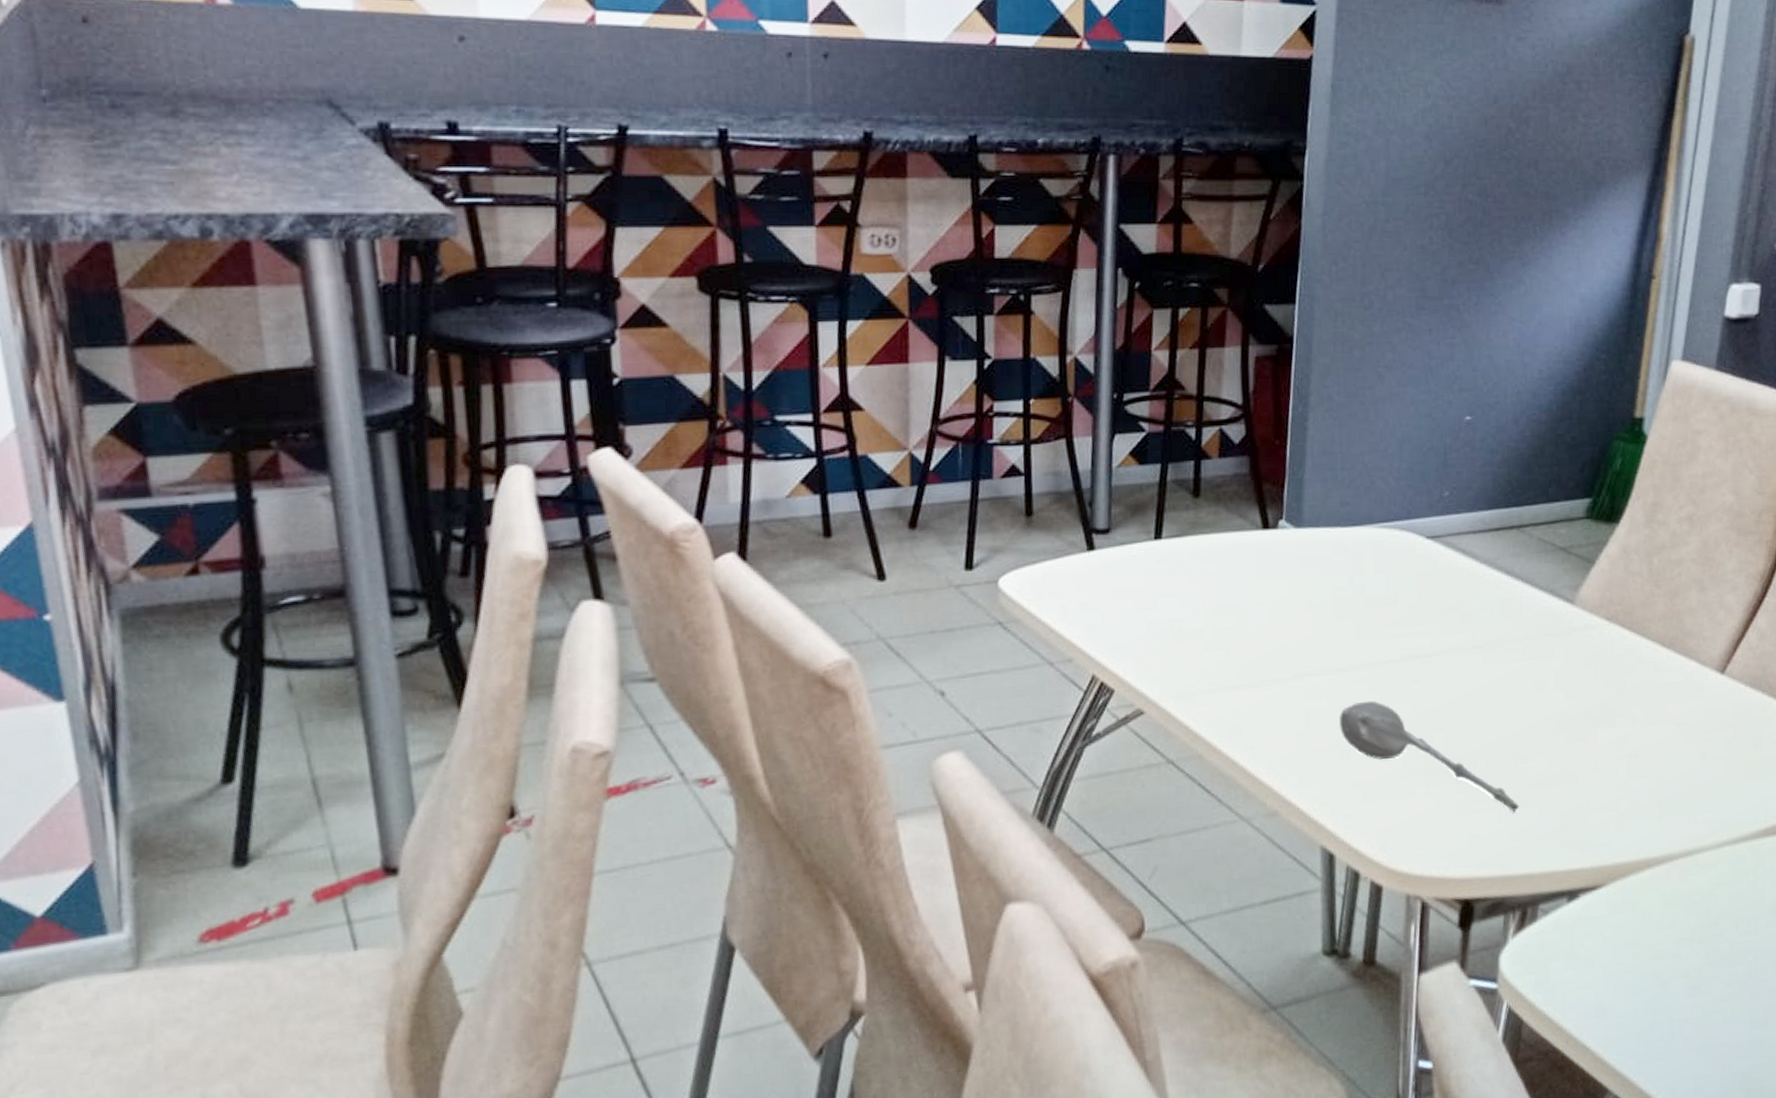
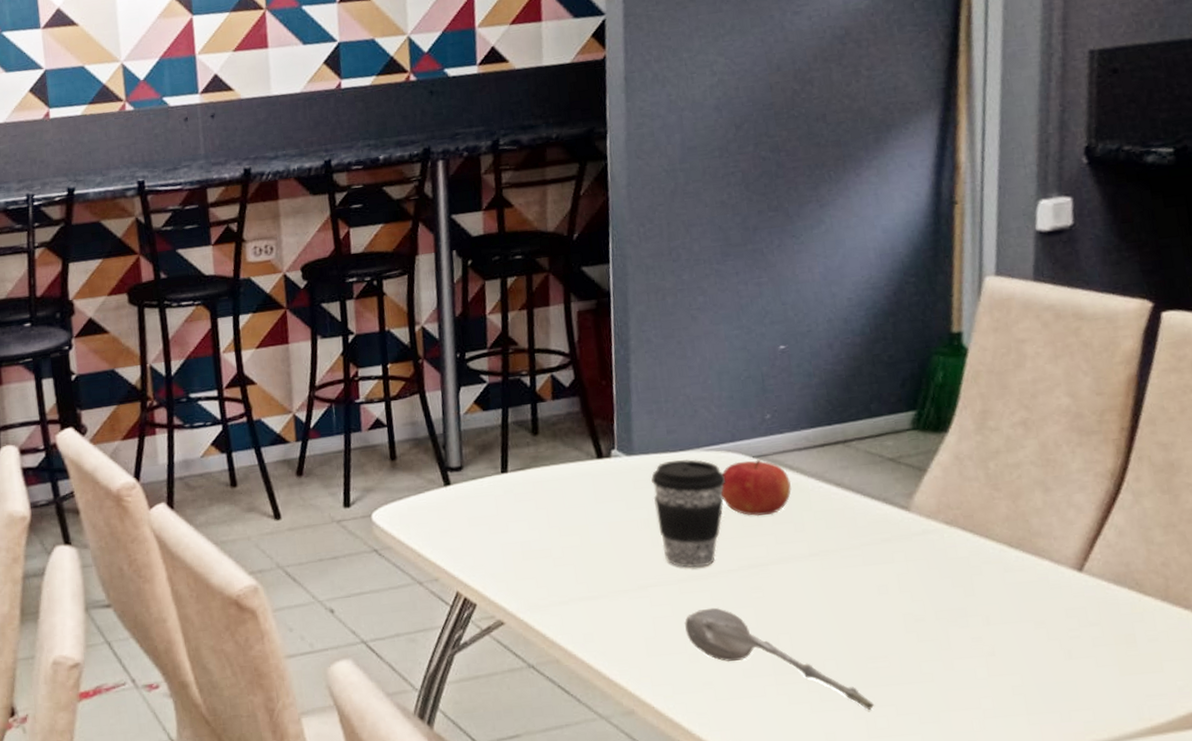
coffee cup: none [1319,536,1396,657] -> present [651,459,725,568]
fruit: none [1391,540,1463,603] -> present [721,459,791,517]

